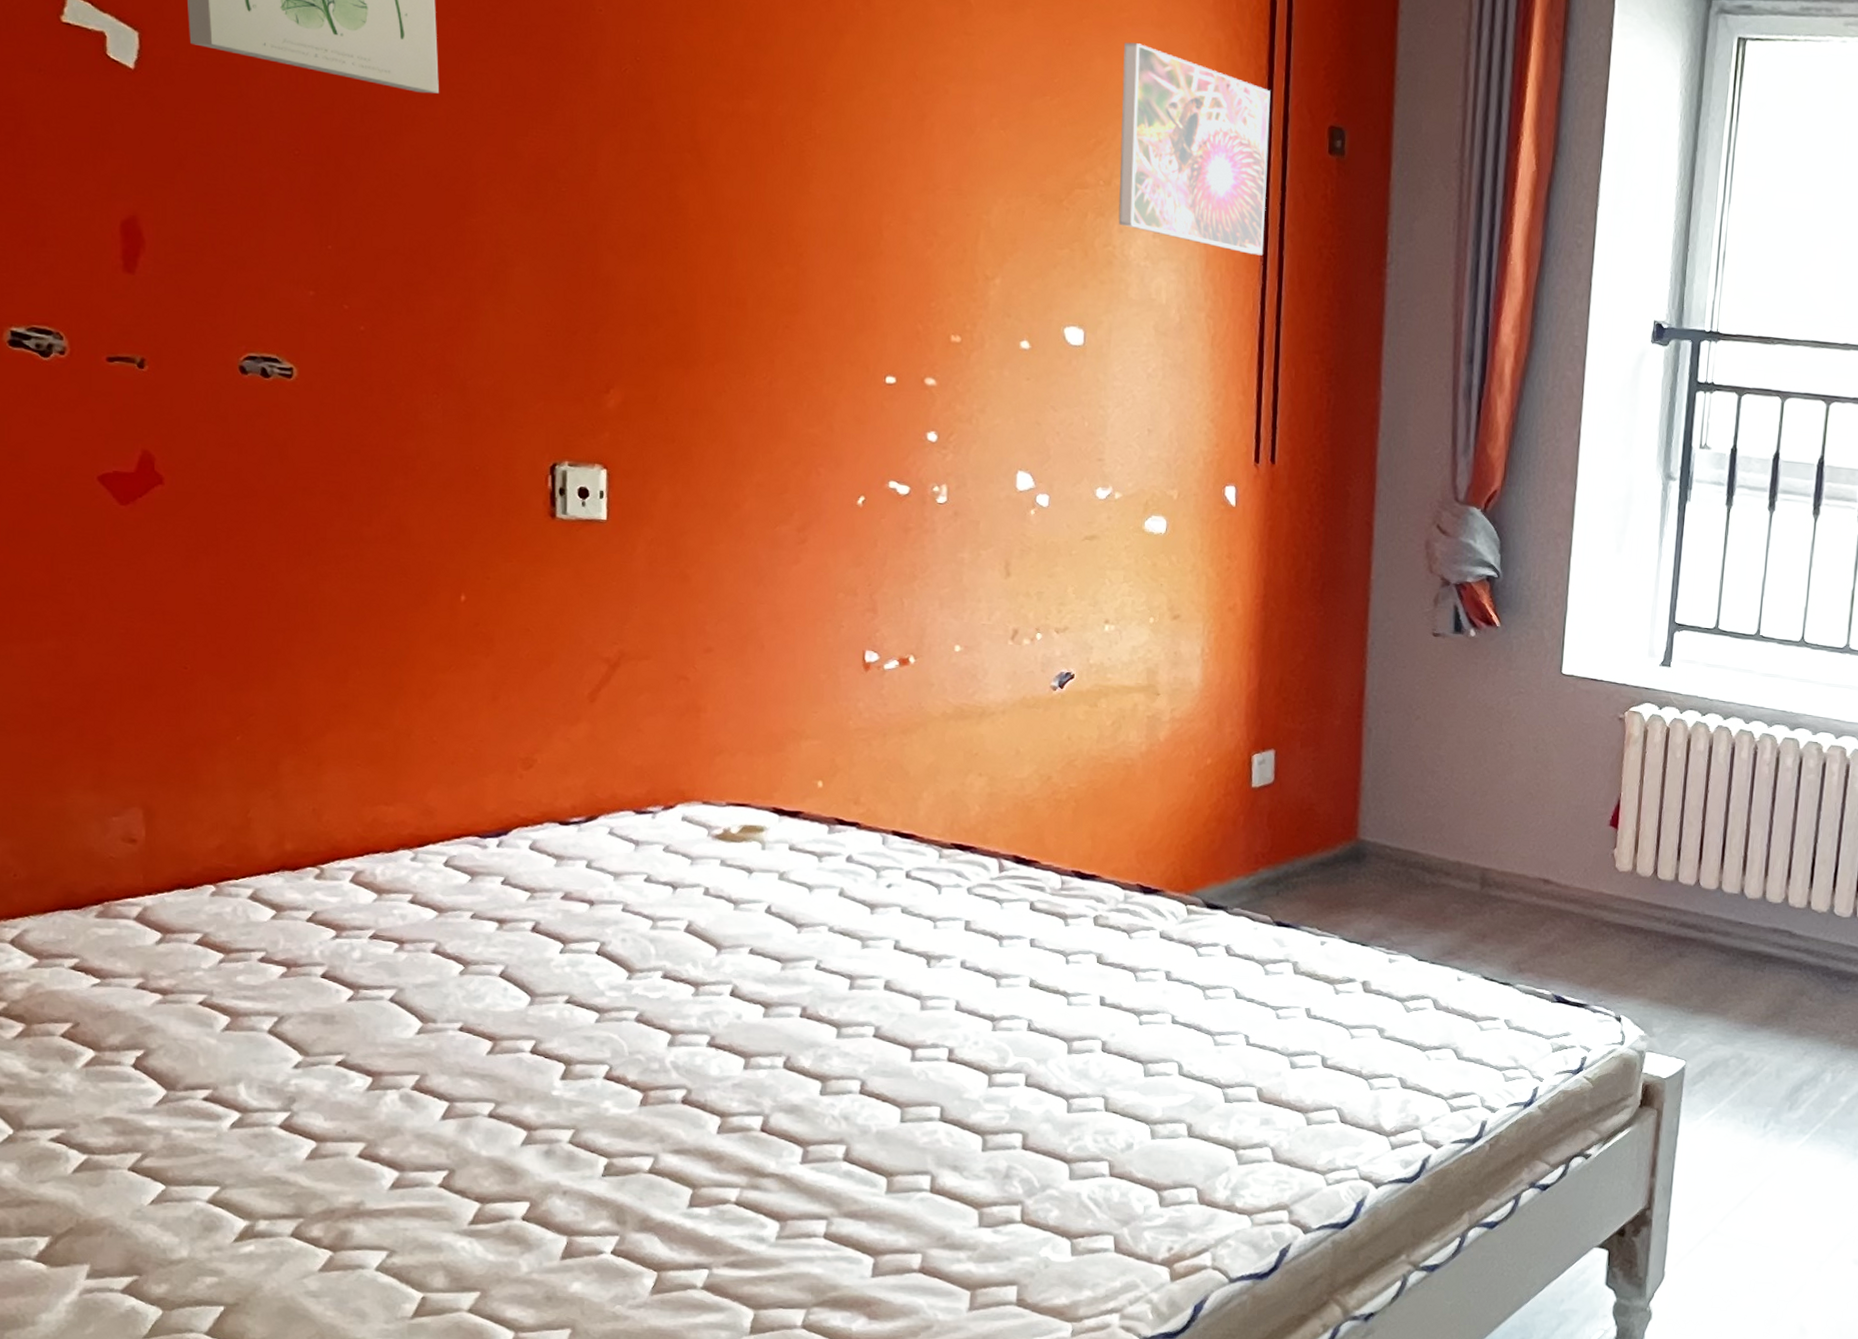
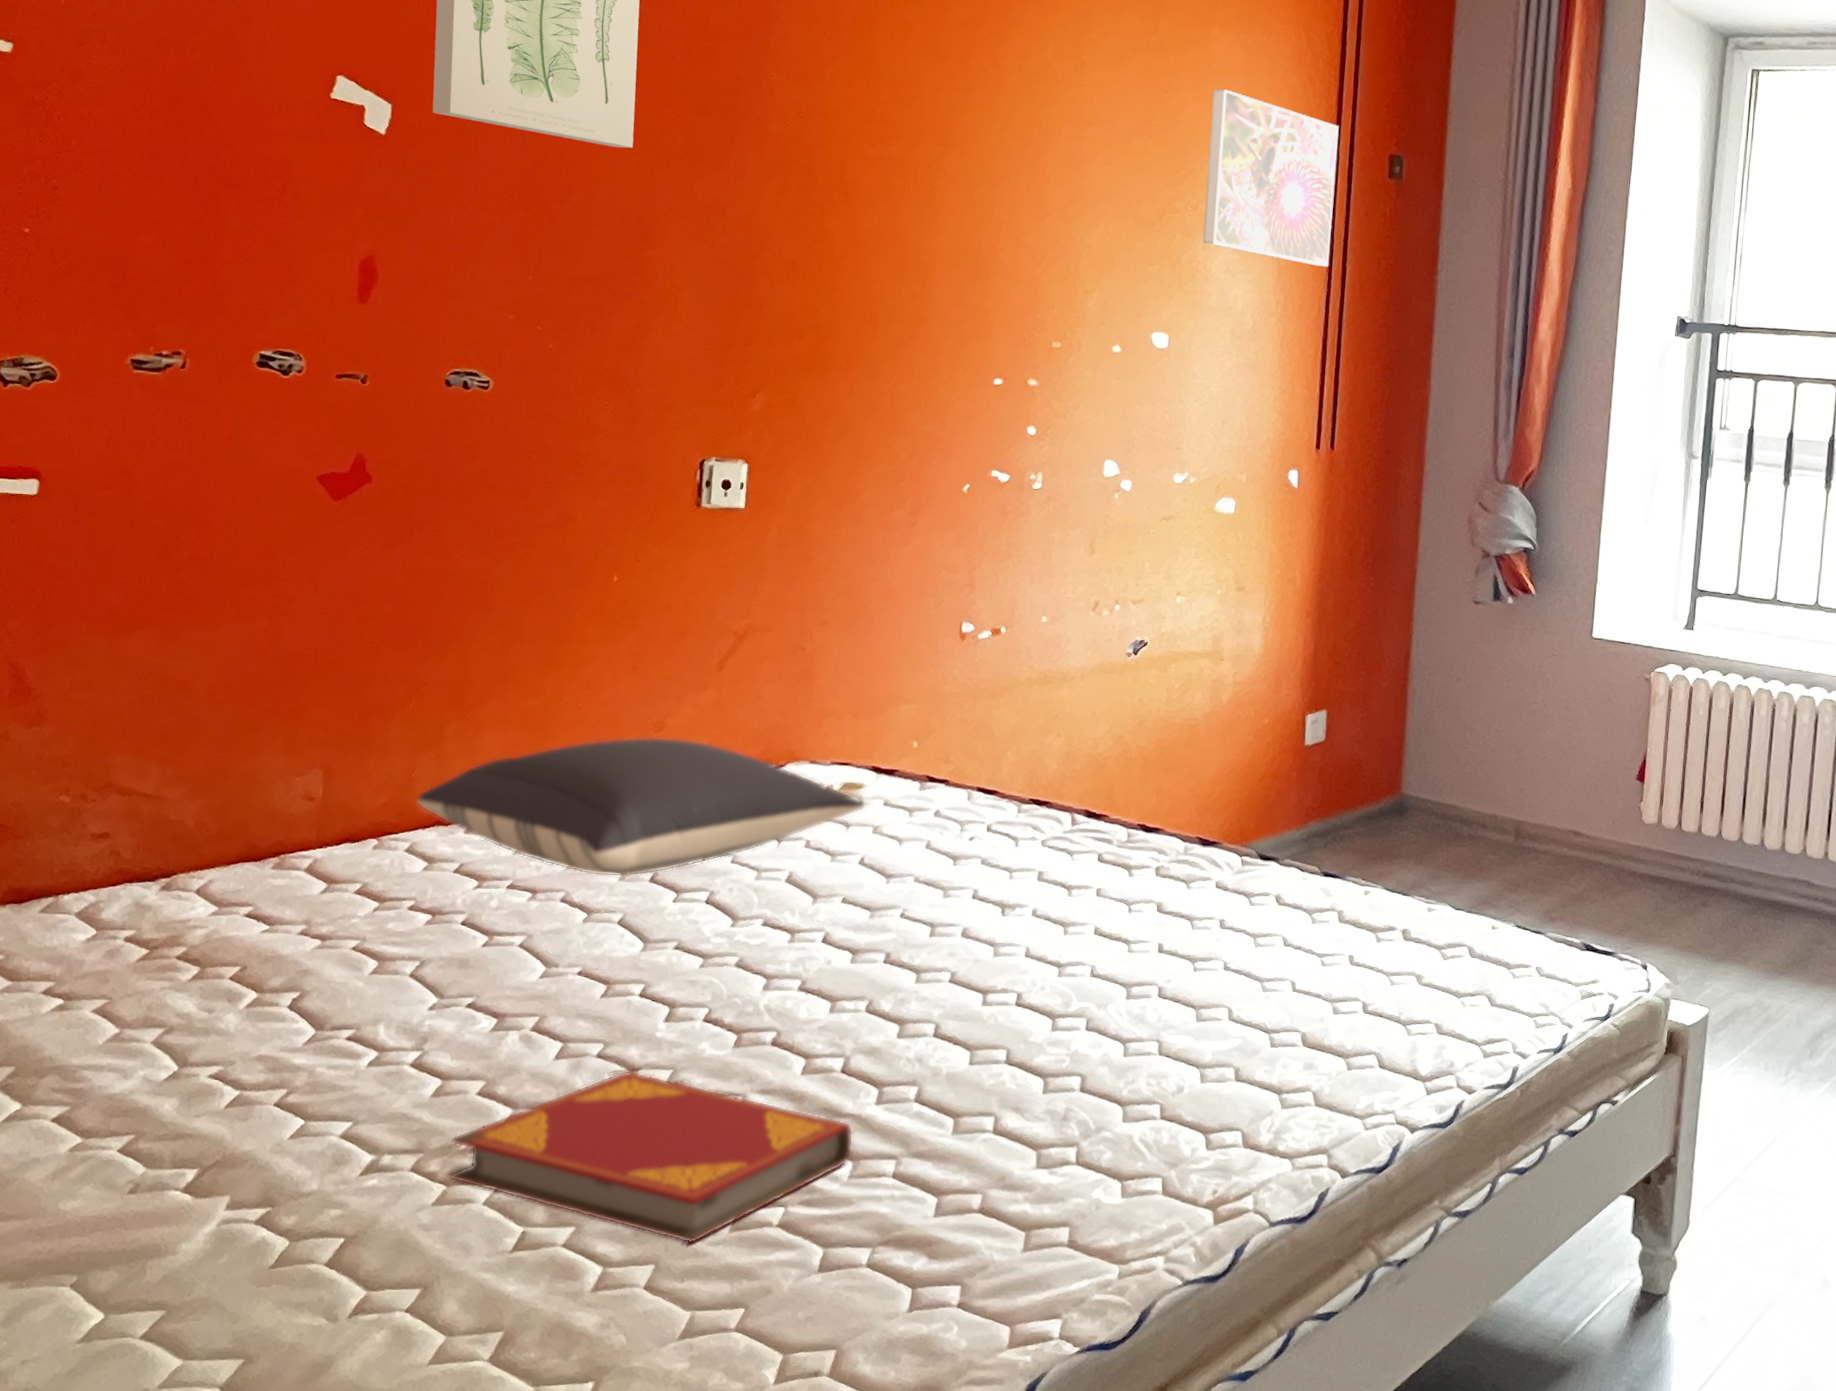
pillow: none [254,773,770,927] -> present [415,736,867,878]
hardback book: none [332,1129,779,1308] -> present [449,1069,854,1245]

